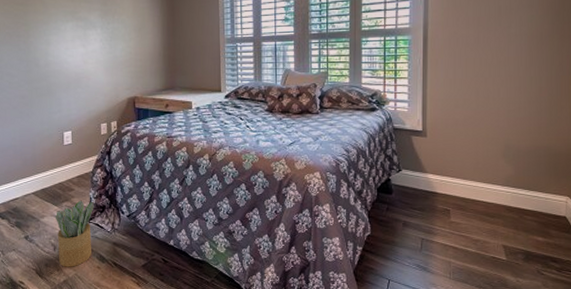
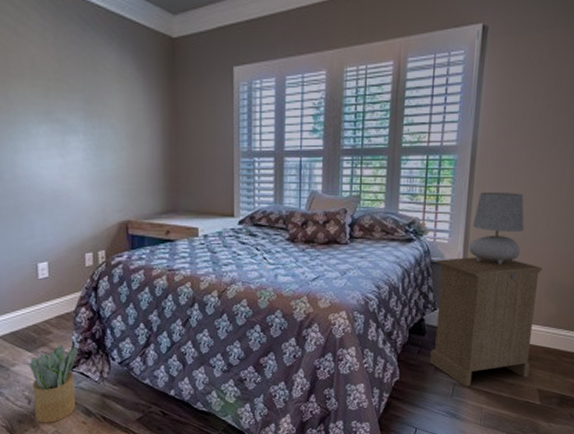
cabinet: none [398,124,497,242] -> present [430,257,542,387]
table lamp: none [426,66,477,131] -> present [468,191,525,265]

